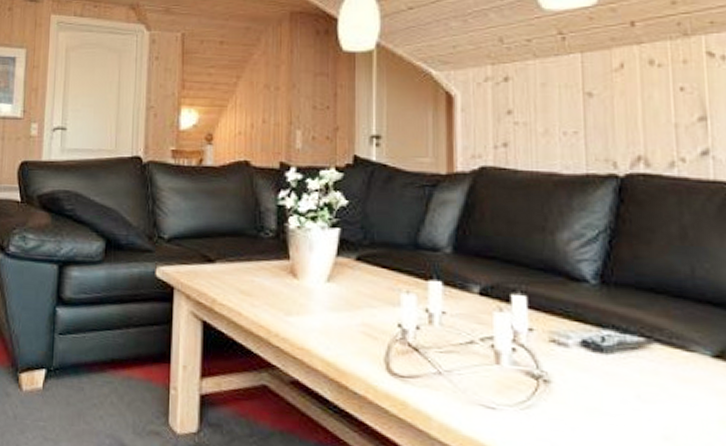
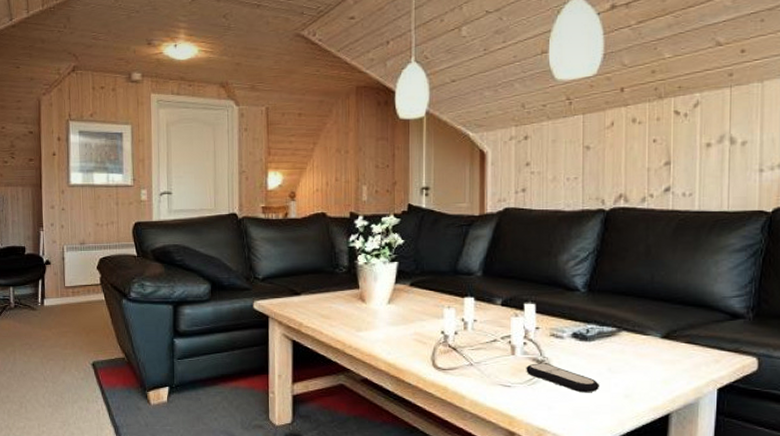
remote control: none [517,378,626,429] -> present [526,363,600,393]

